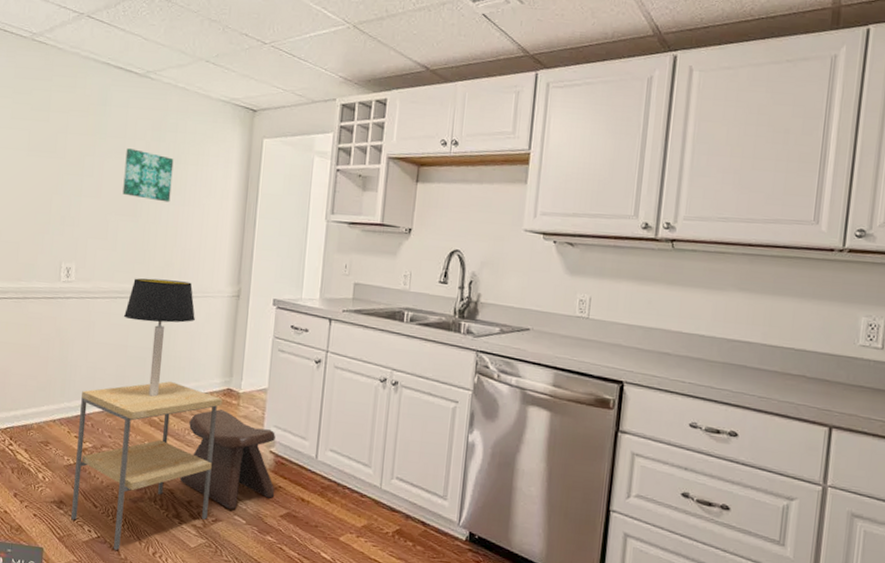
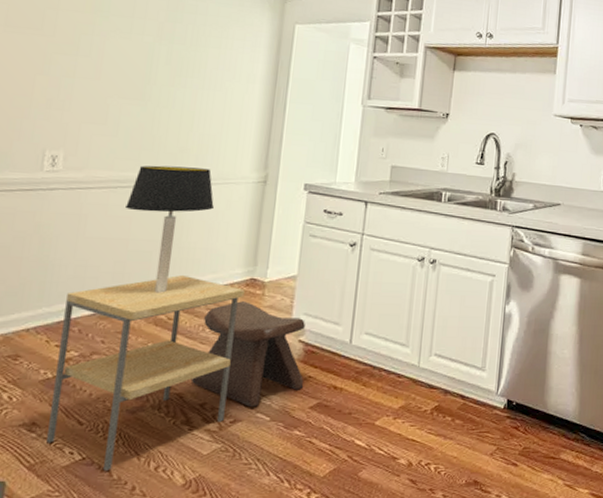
wall art: present [122,148,174,202] -> none [128,28,192,86]

